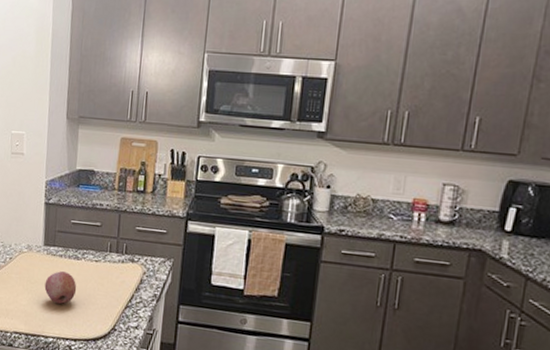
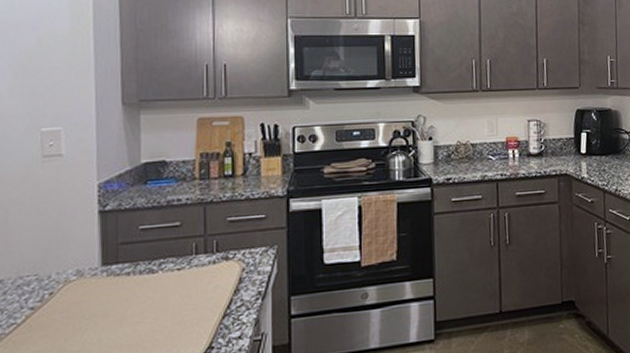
fruit: present [44,271,77,305] -> none [106,292,155,337]

